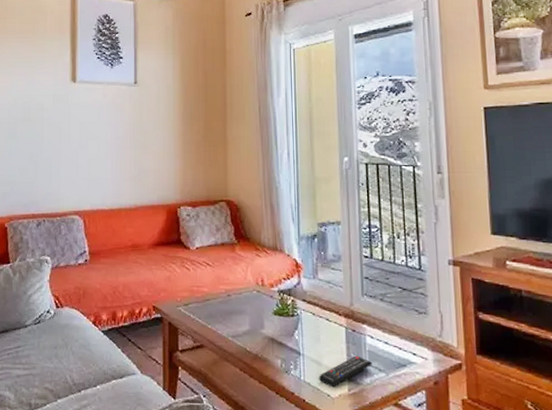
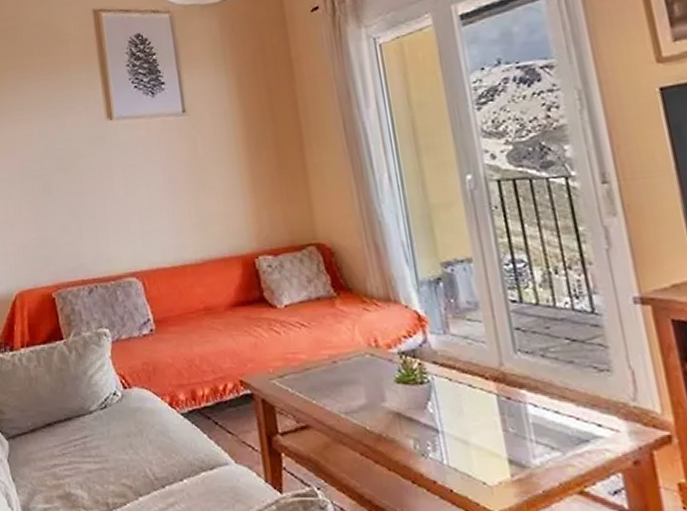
remote control: present [319,355,372,388] -> none [468,430,541,473]

